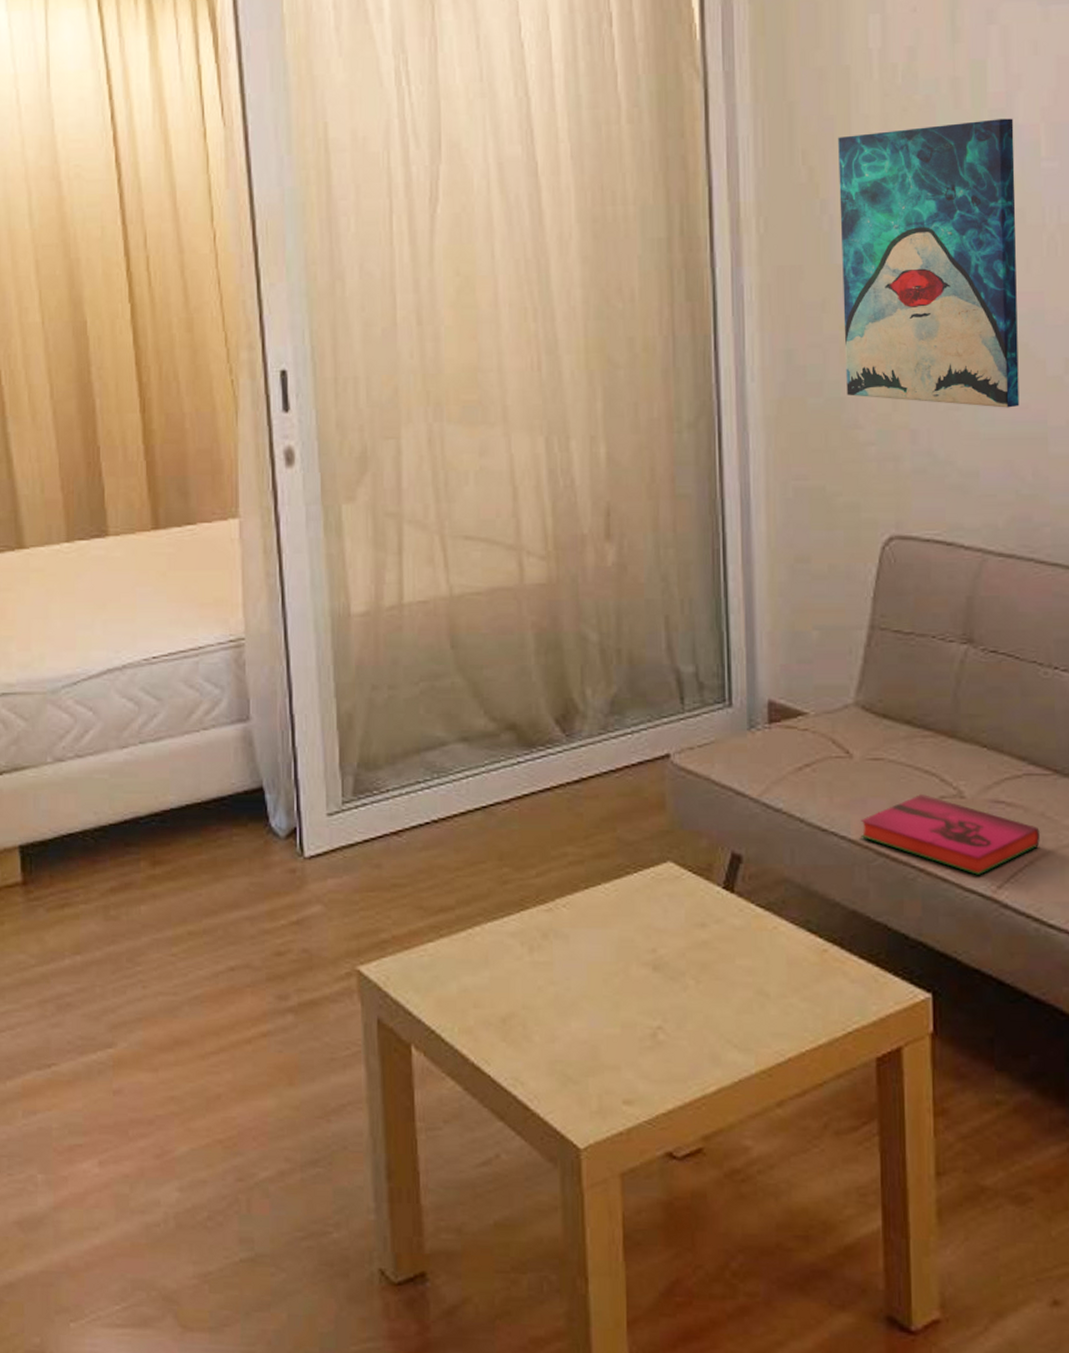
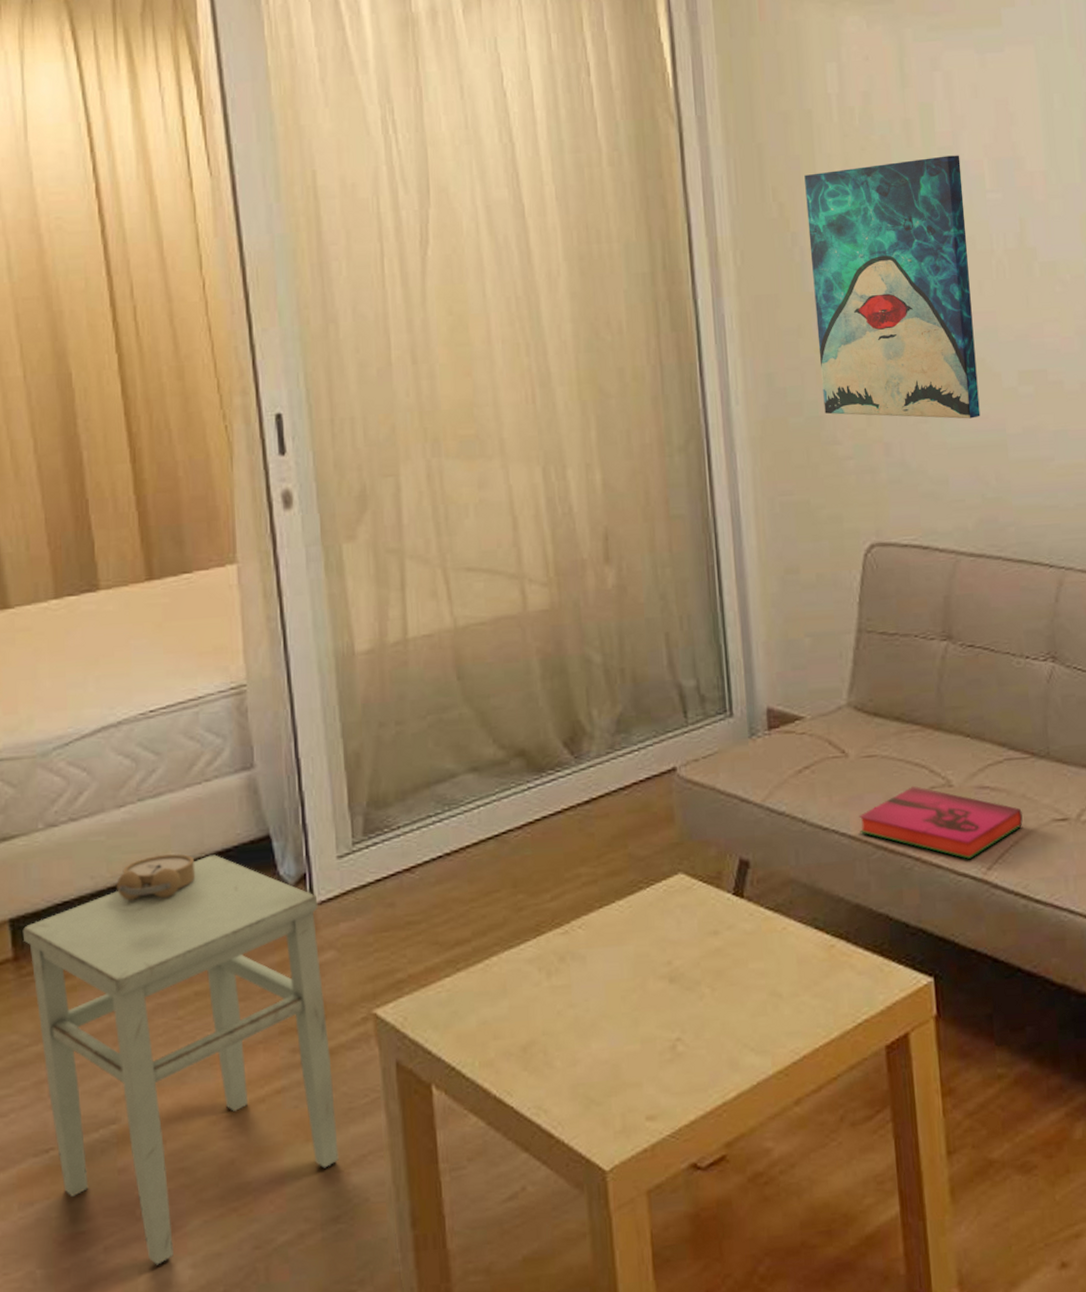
stool: none [31,801,319,1184] -> present [22,854,339,1265]
alarm clock: none [118,797,192,839] -> present [117,853,196,901]

